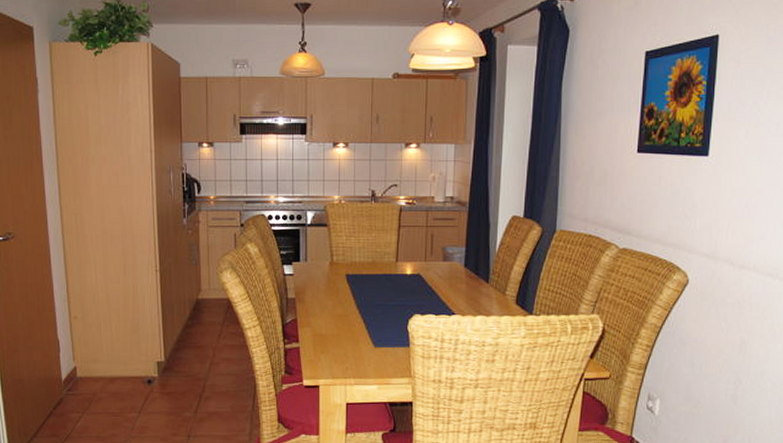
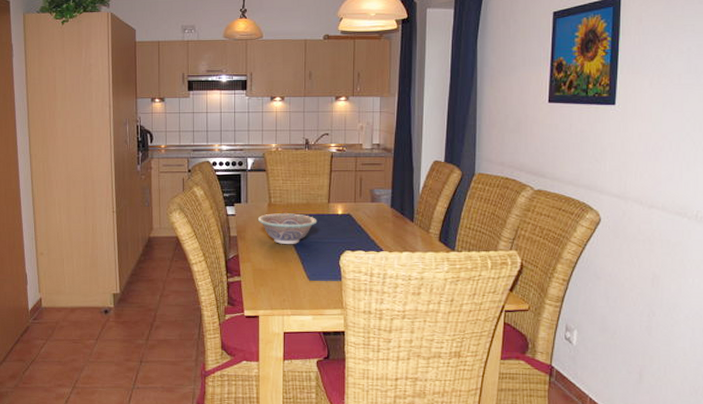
decorative bowl: none [318,273,384,307] -> present [257,213,317,244]

